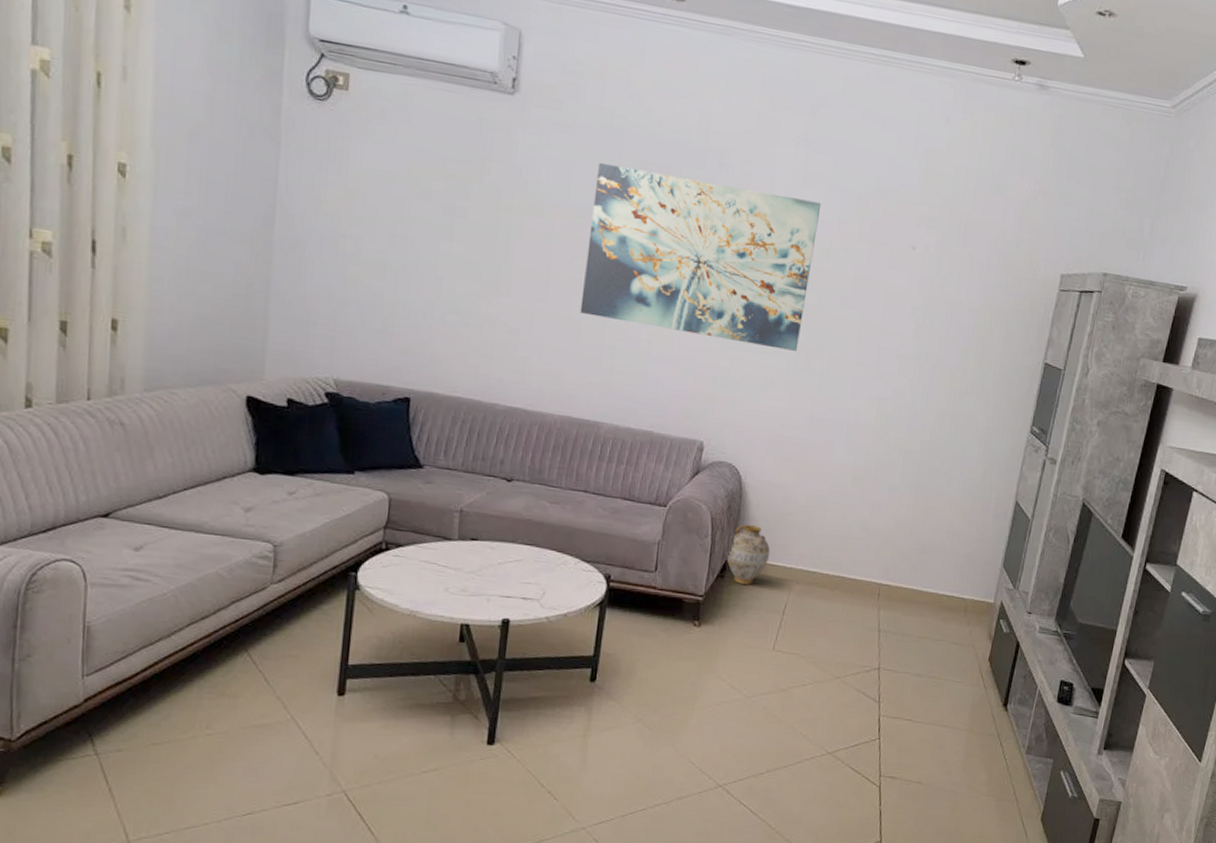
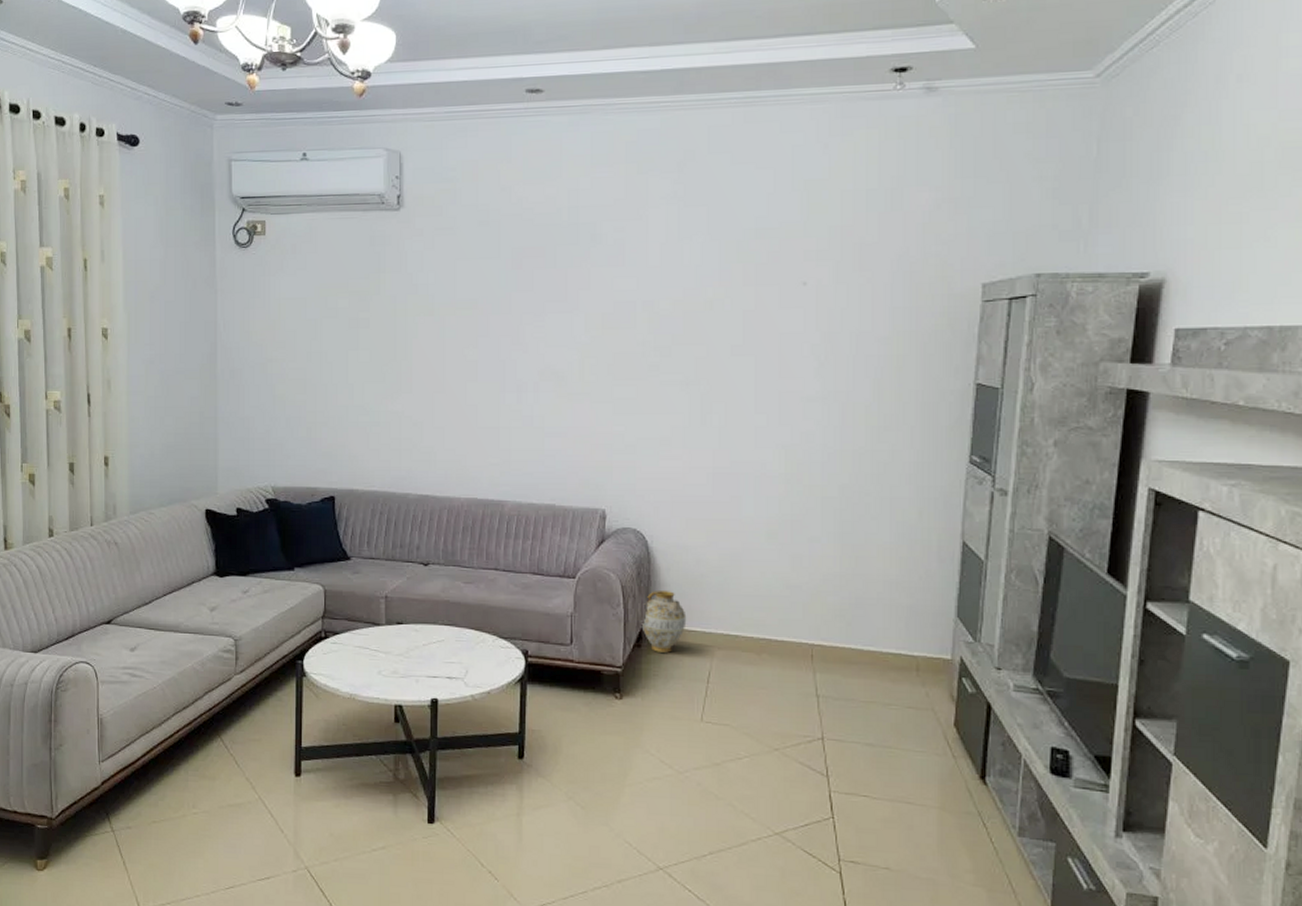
wall art: present [580,163,822,351] -> none [475,254,700,408]

